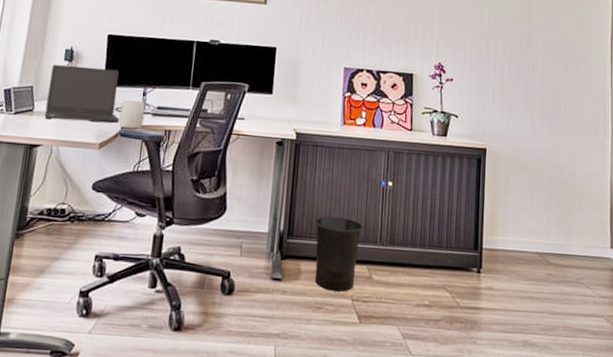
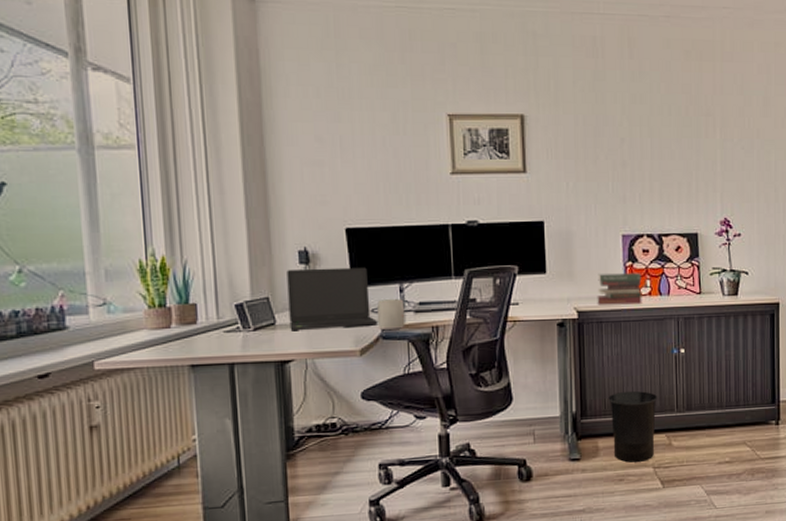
books: none [315,99,359,133] -> present [597,272,642,305]

